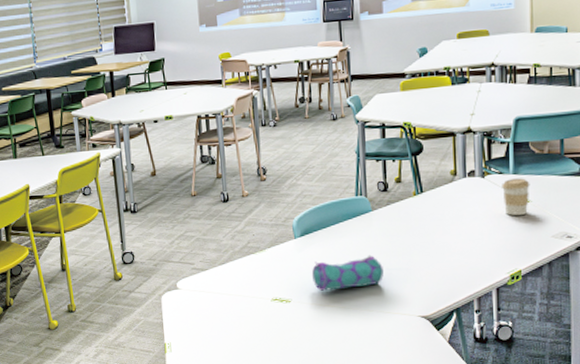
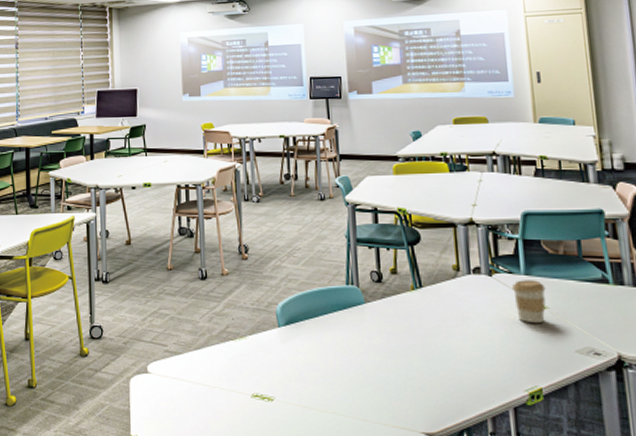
pencil case: present [311,255,384,291] -> none [297,353,380,392]

